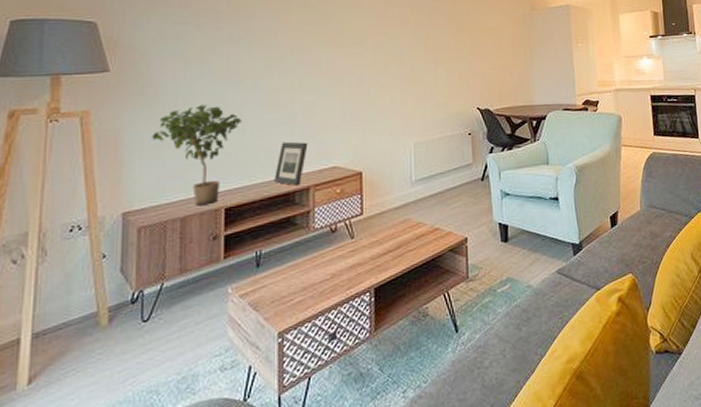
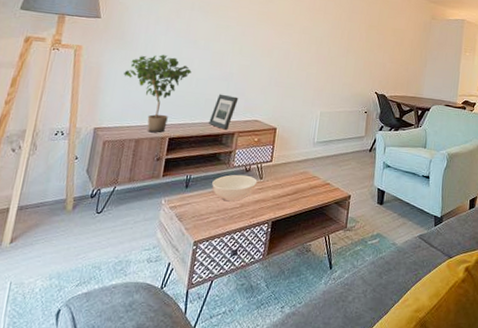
bowl: none [290,237,348,275] -> present [212,174,258,202]

